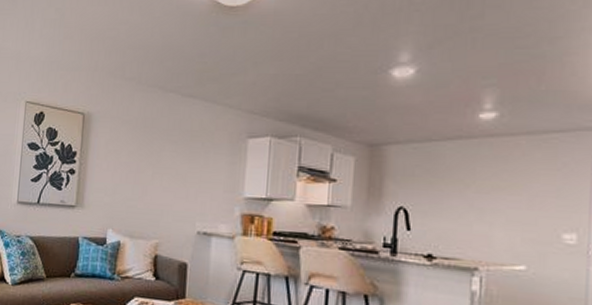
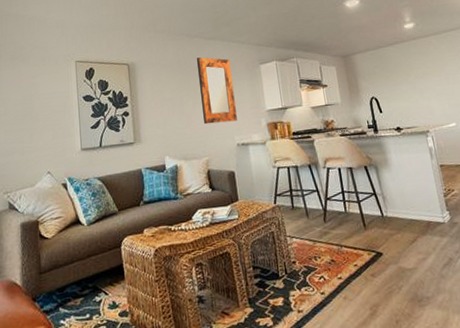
home mirror: none [161,118,209,204] -> present [196,57,237,125]

